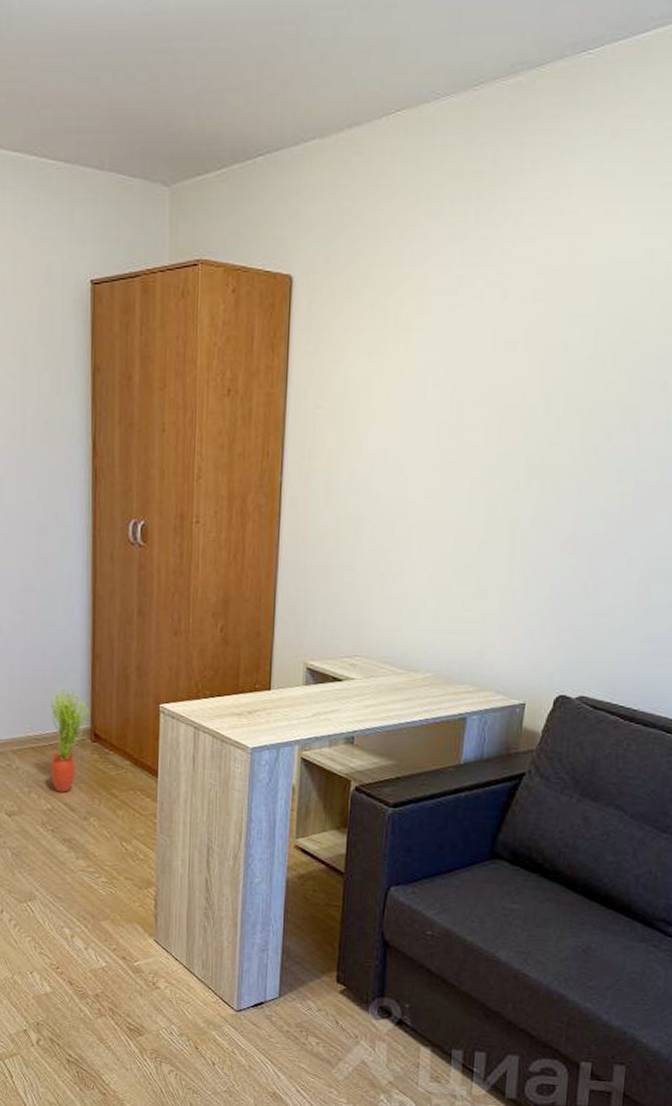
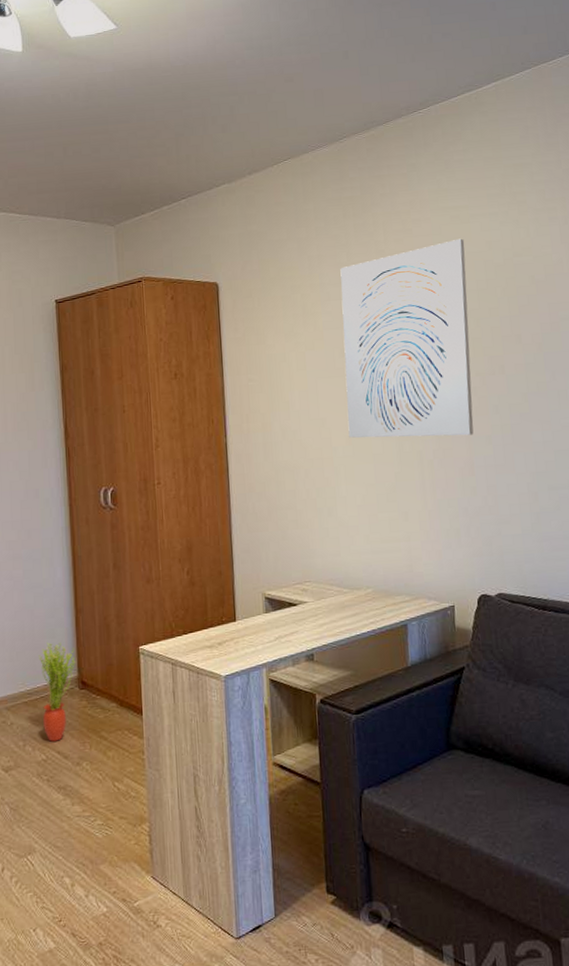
wall art: none [430,242,619,504] -> present [340,238,474,438]

